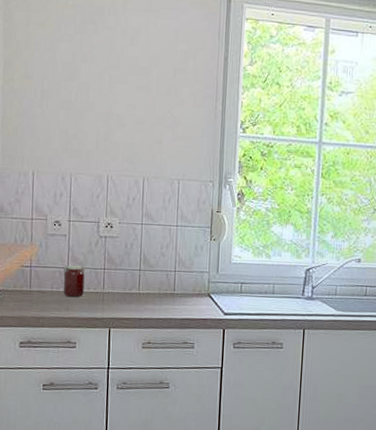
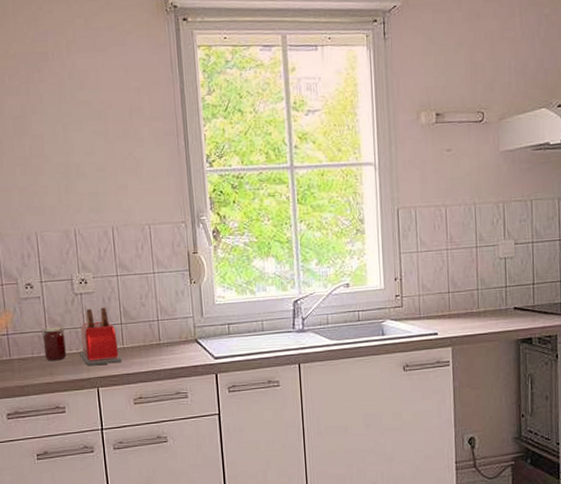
toaster: none [97,252,136,307] -> present [80,307,122,366]

